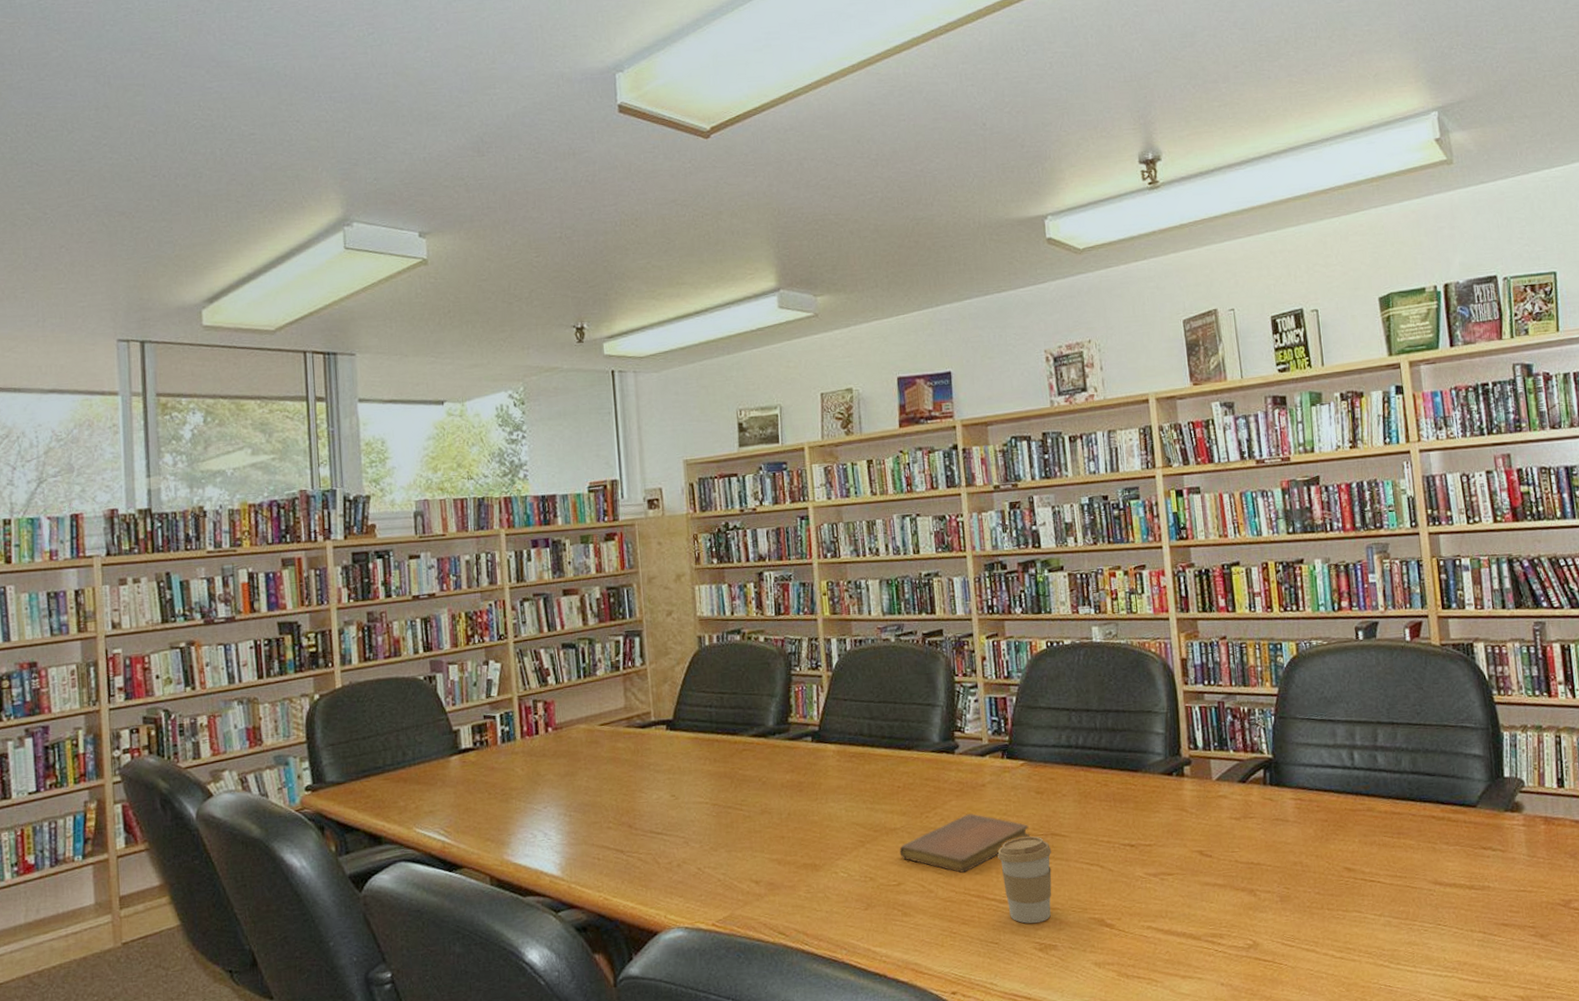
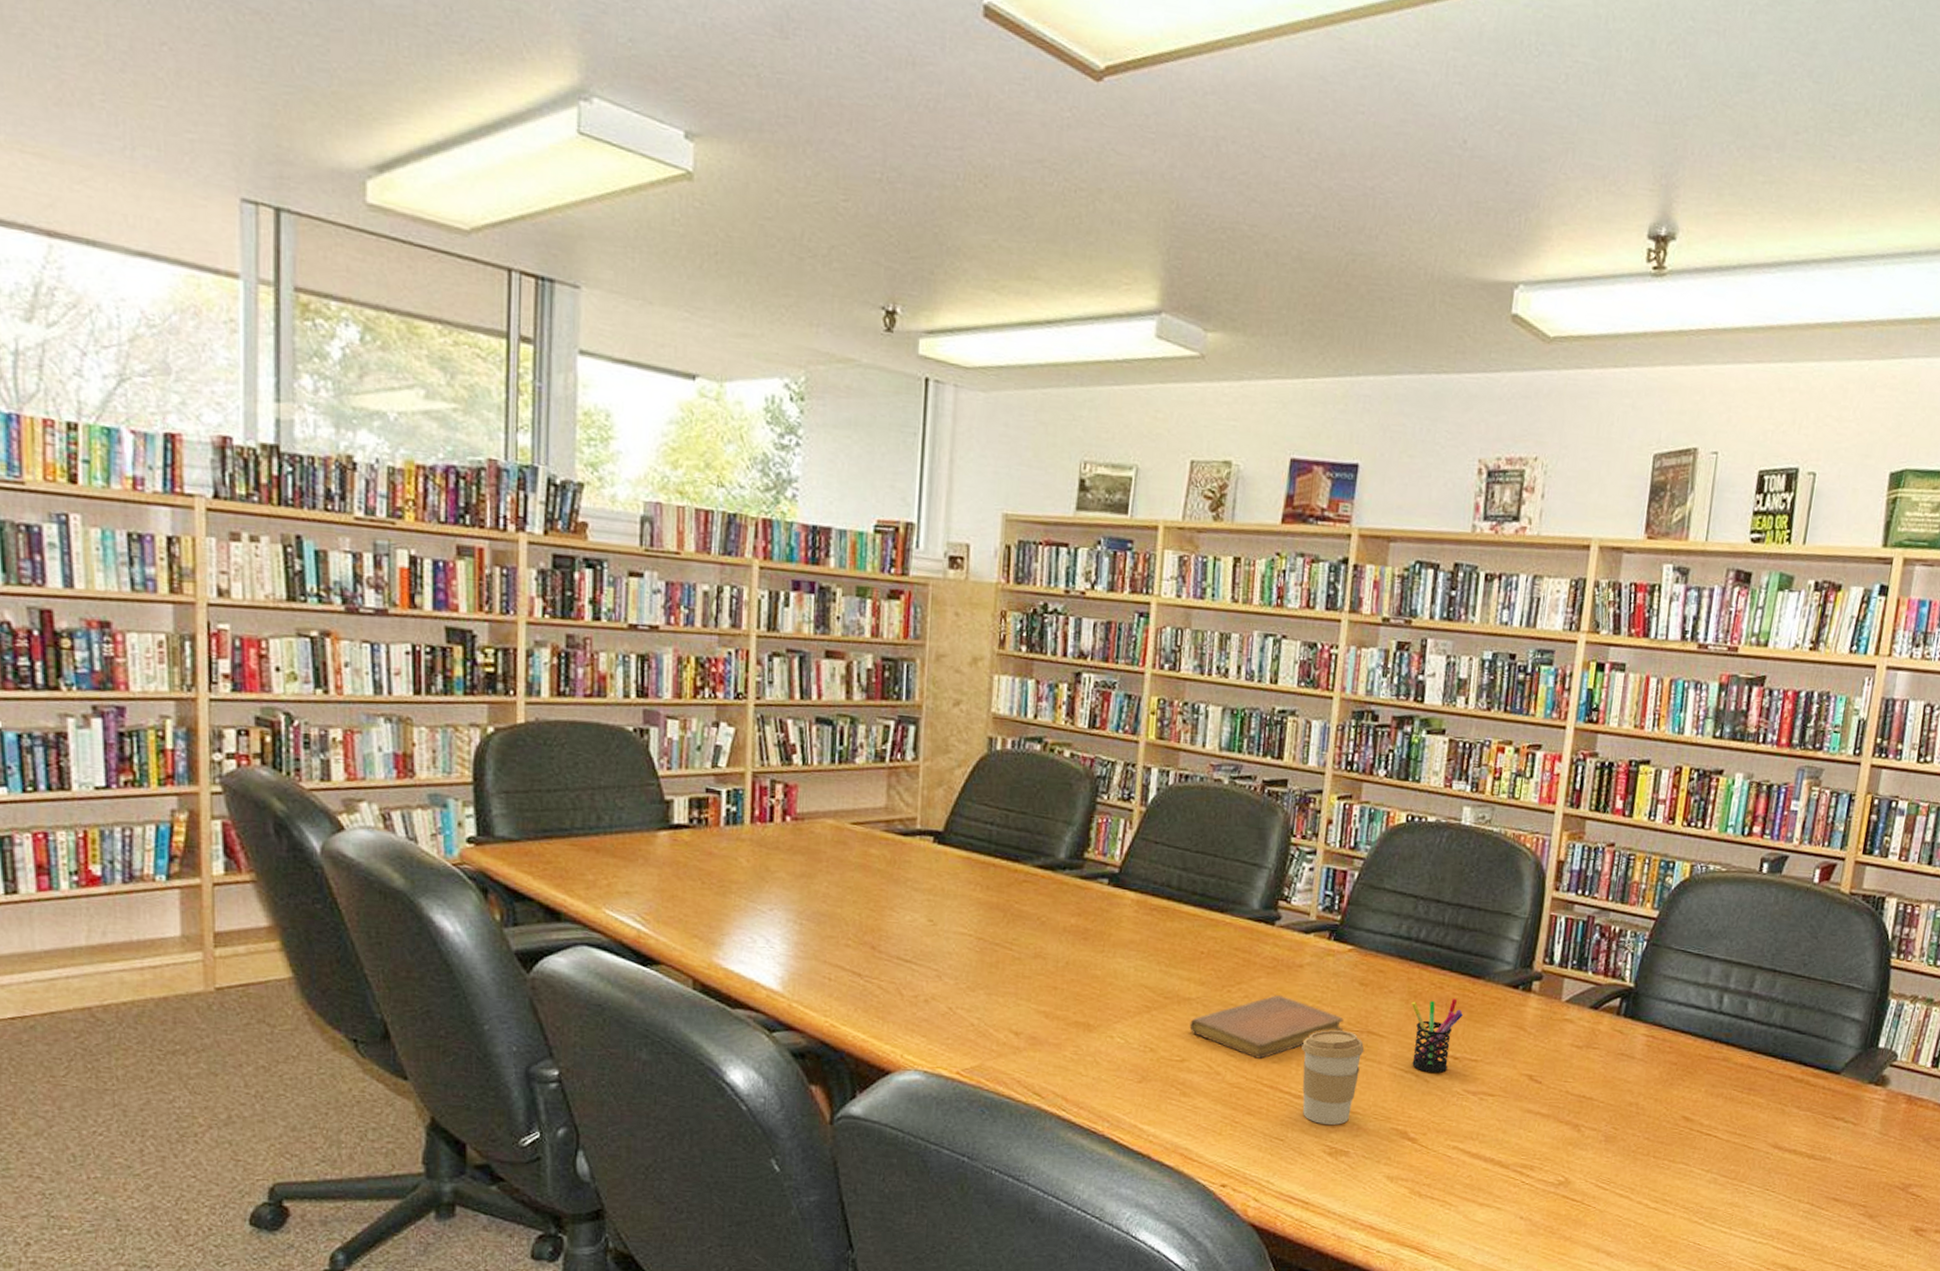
pen holder: none [1083,793,1130,862] -> present [1411,998,1463,1073]

